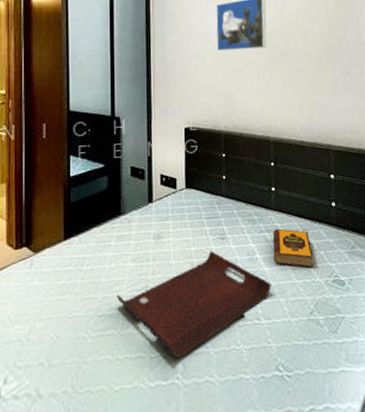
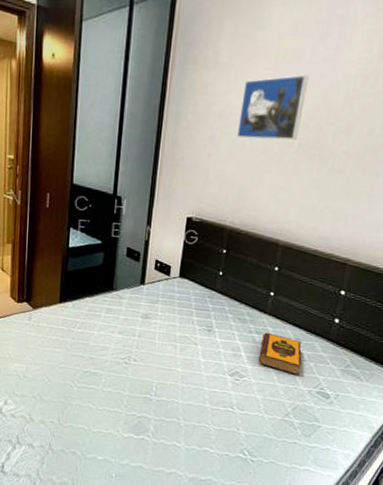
serving tray: present [117,251,271,358] -> none [102,339,251,421]

